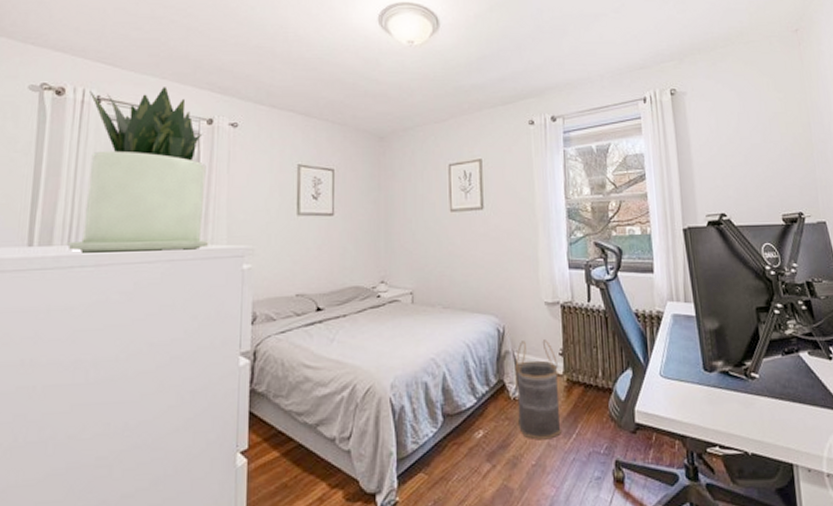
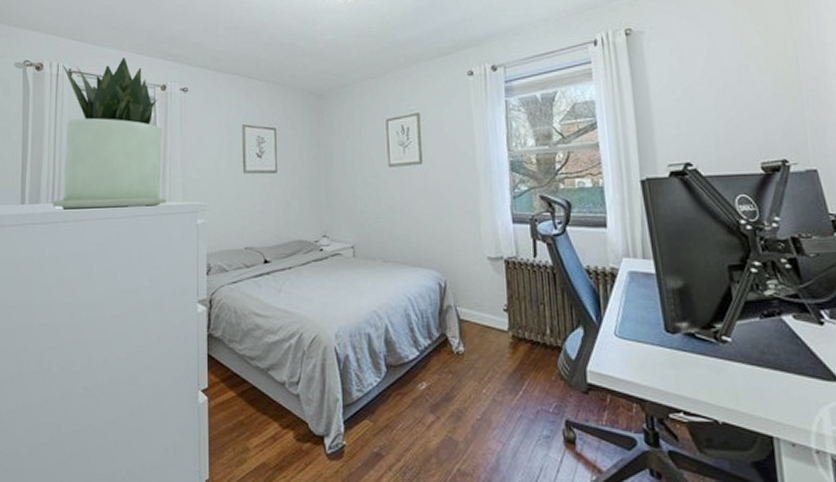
basket: present [515,340,561,440] -> none [457,295,507,395]

